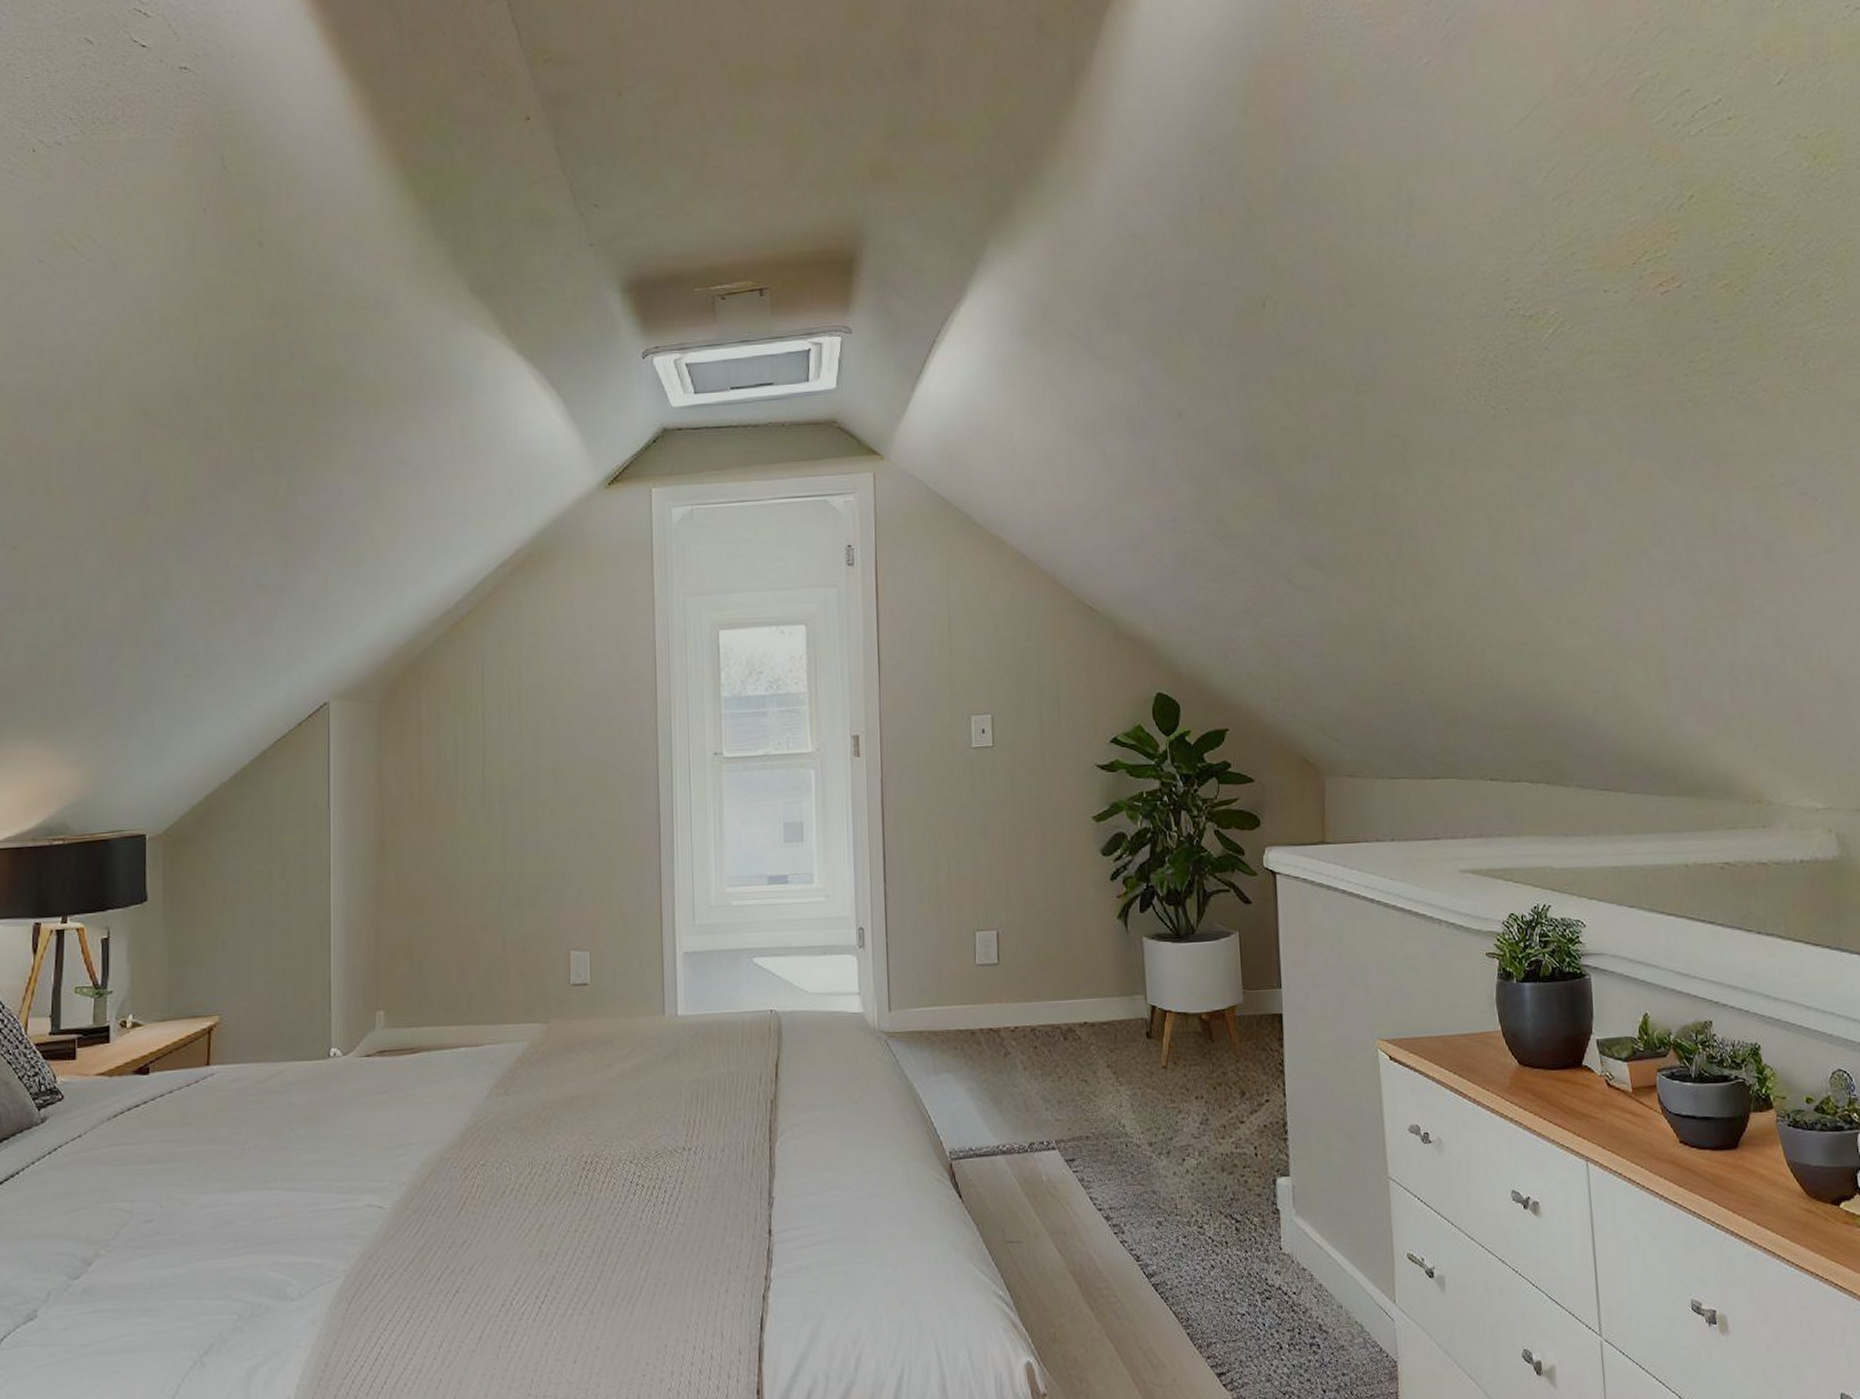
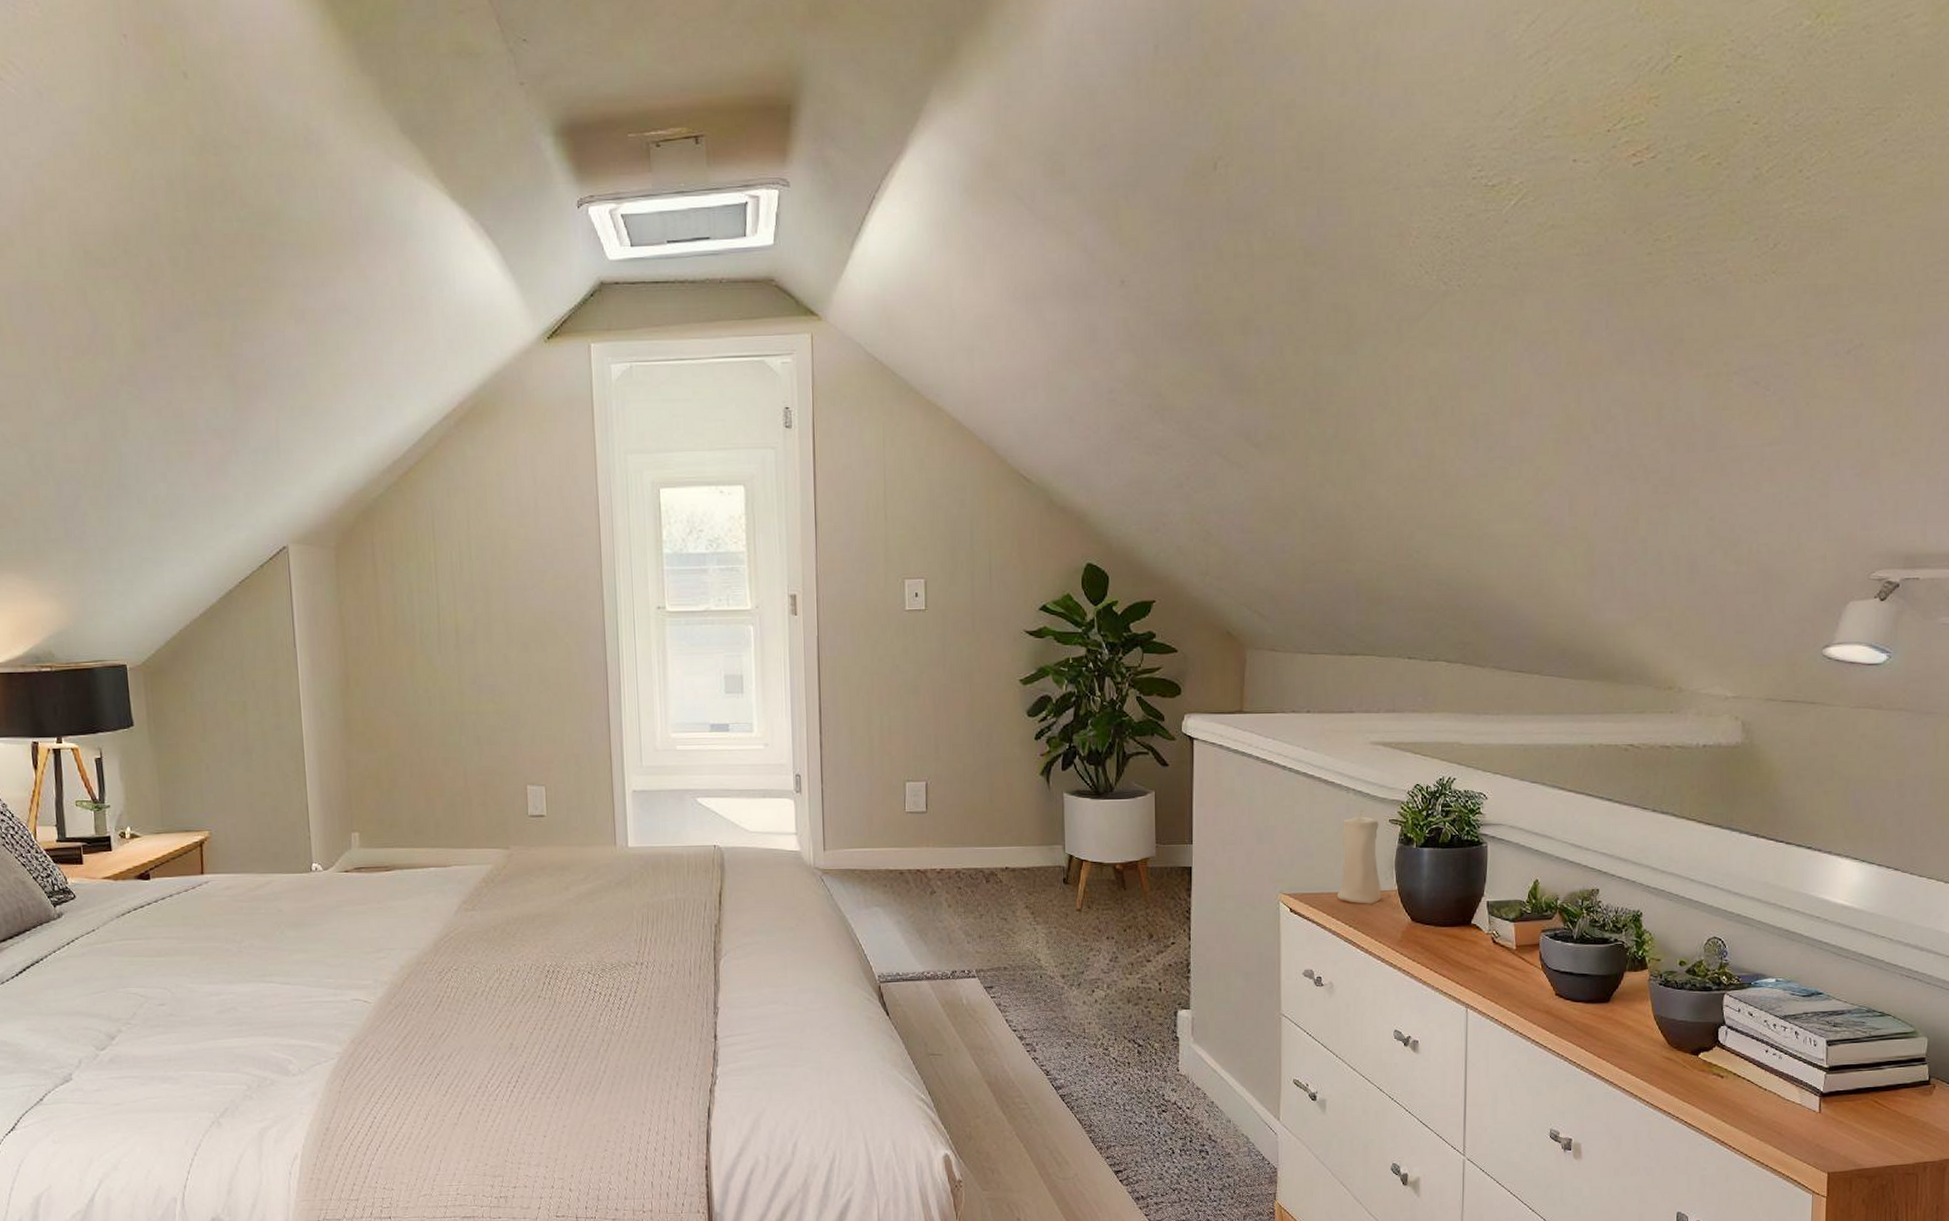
candle: none [1437,944,1485,1049] -> present [1337,810,1381,905]

